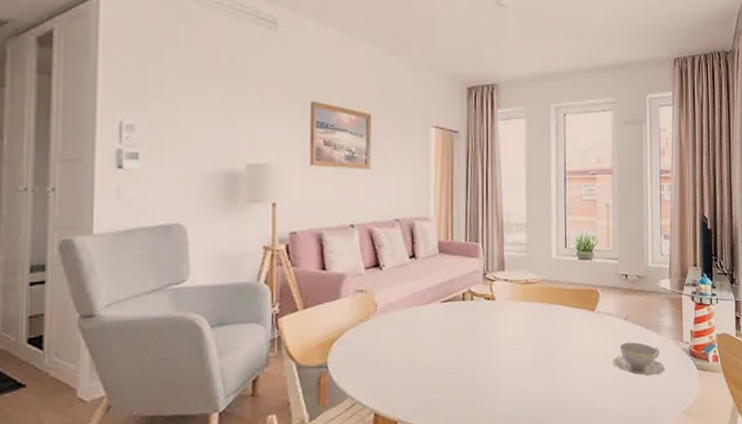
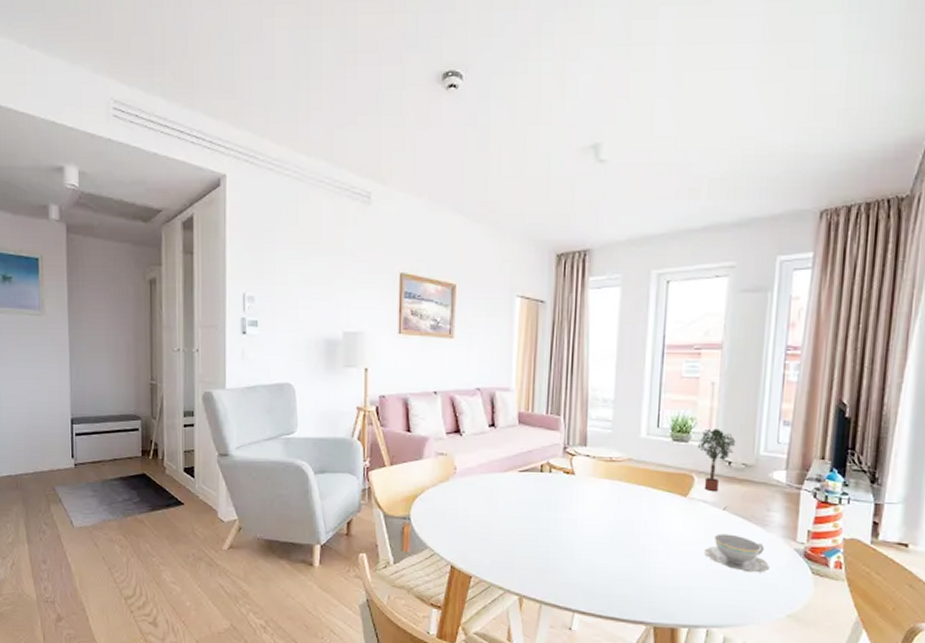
potted tree: none [600,245,630,304] -> present [698,428,736,491]

